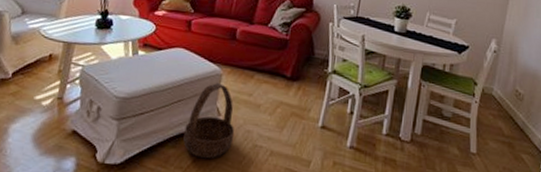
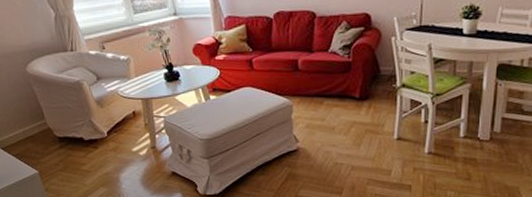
basket: present [183,83,234,159] -> none [268,113,314,181]

